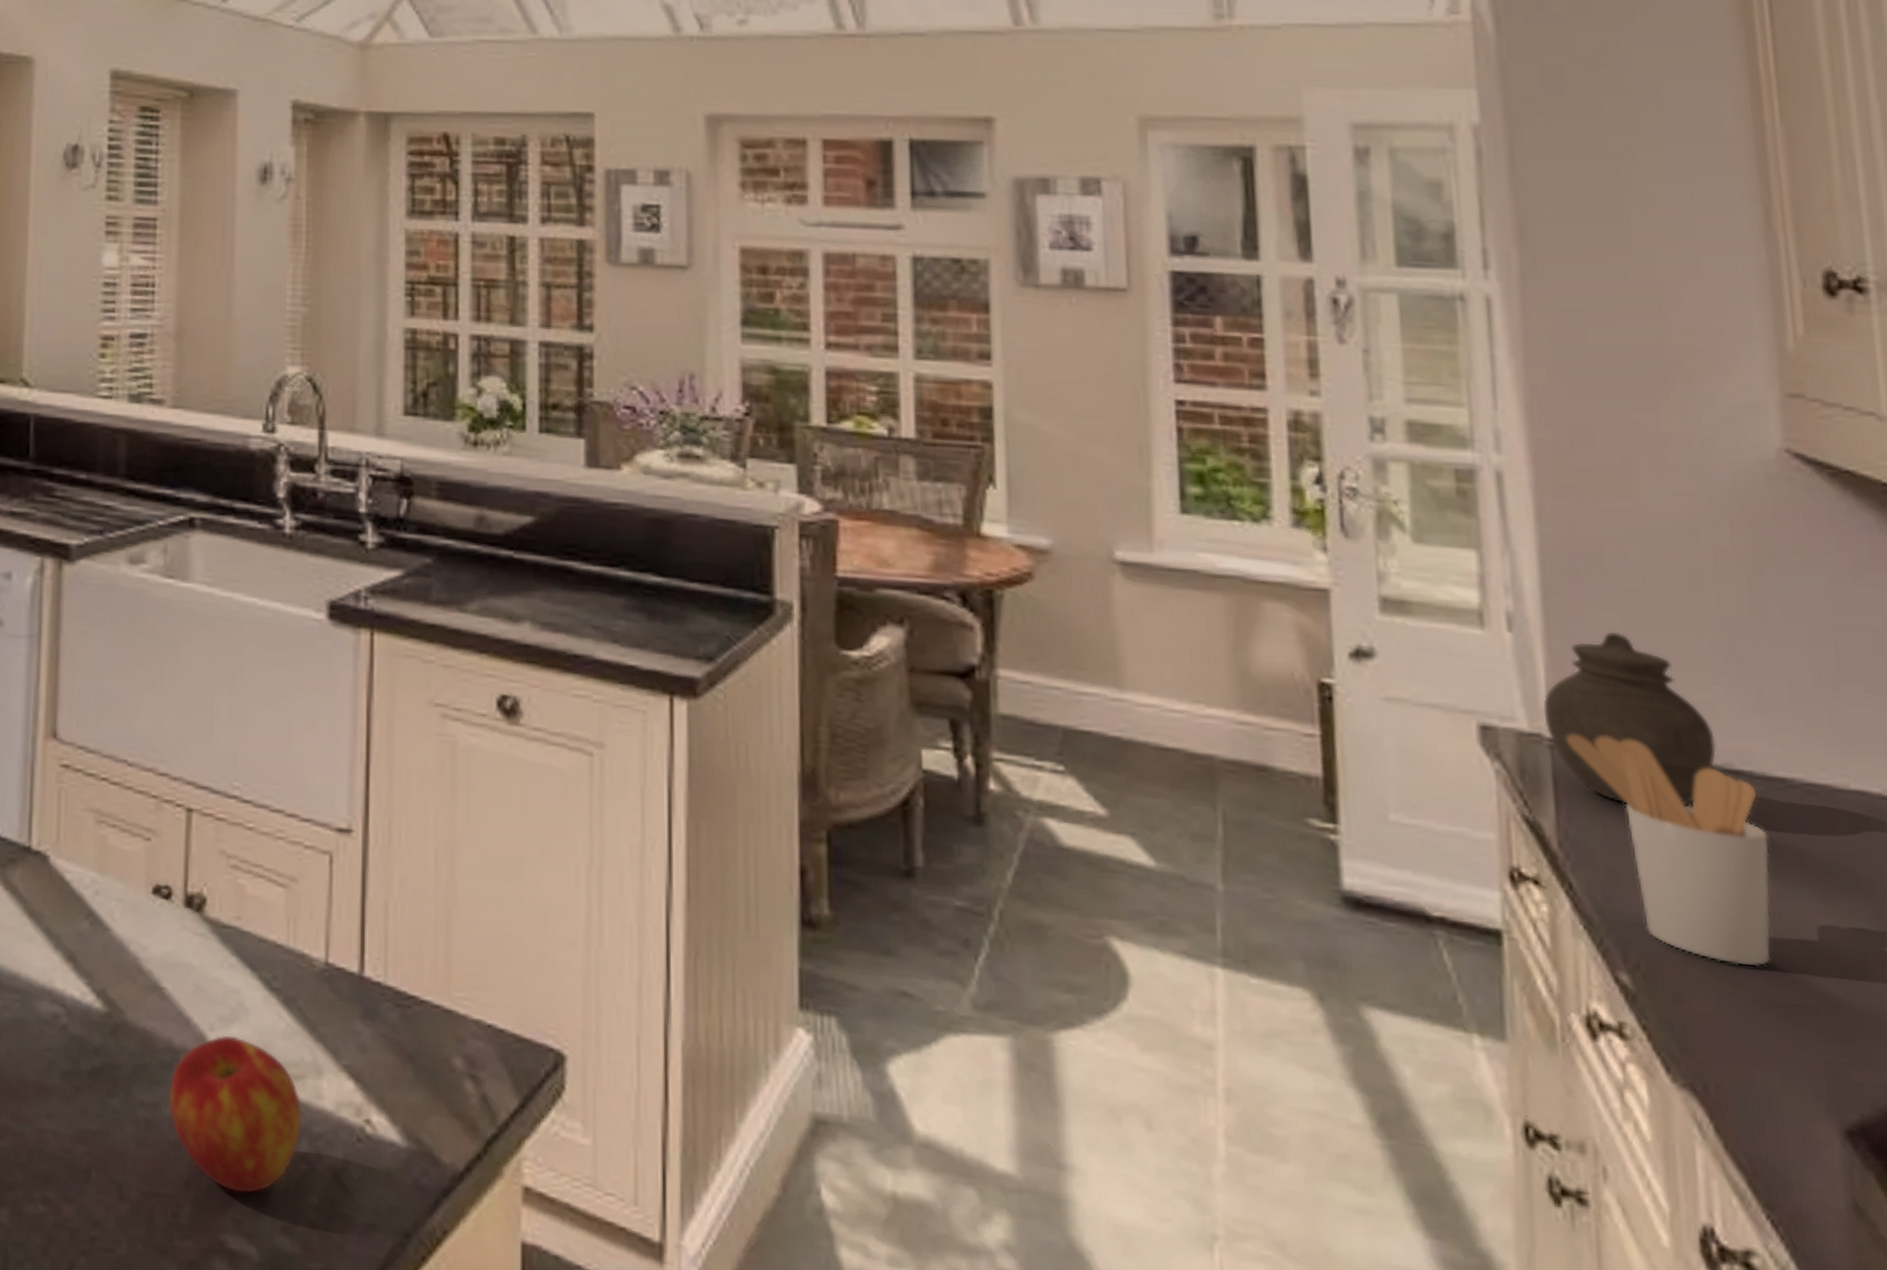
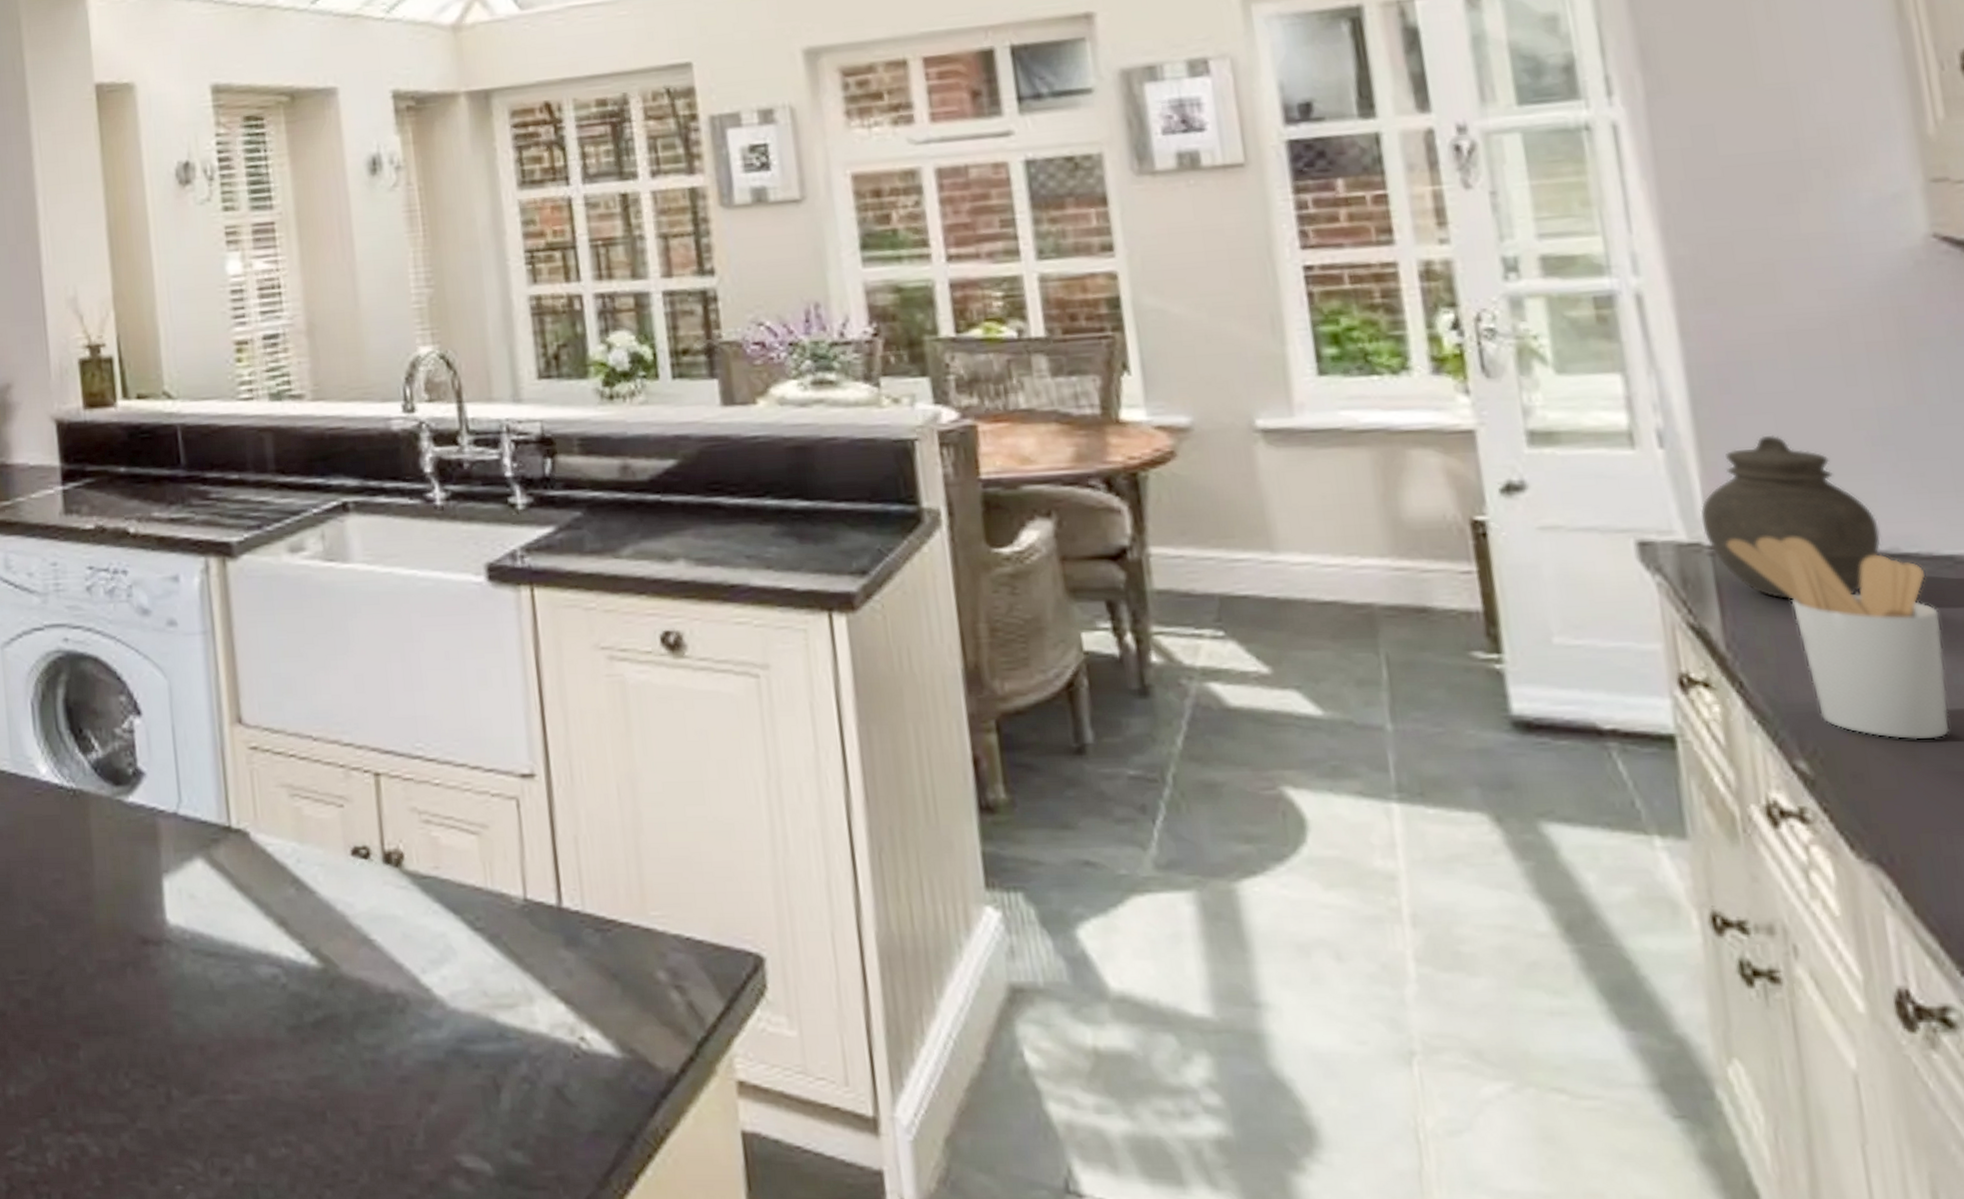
apple: present [168,1035,302,1194] -> none [390,976,521,1116]

